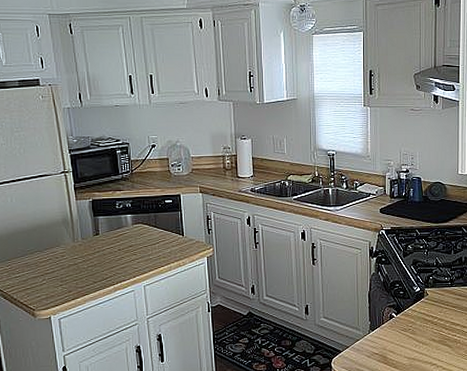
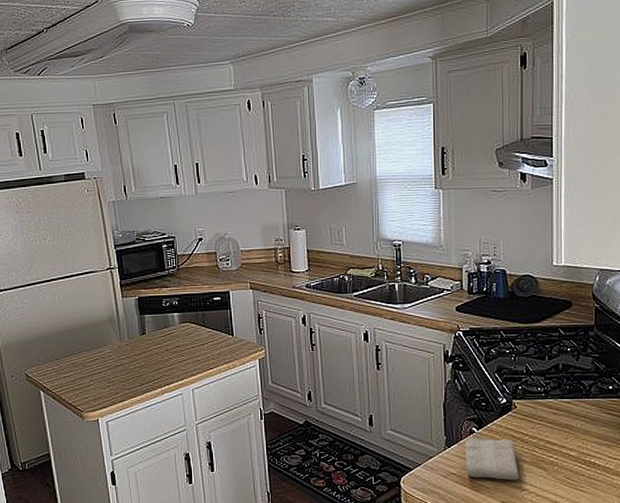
washcloth: none [385,322,429,357] -> present [464,438,519,480]

